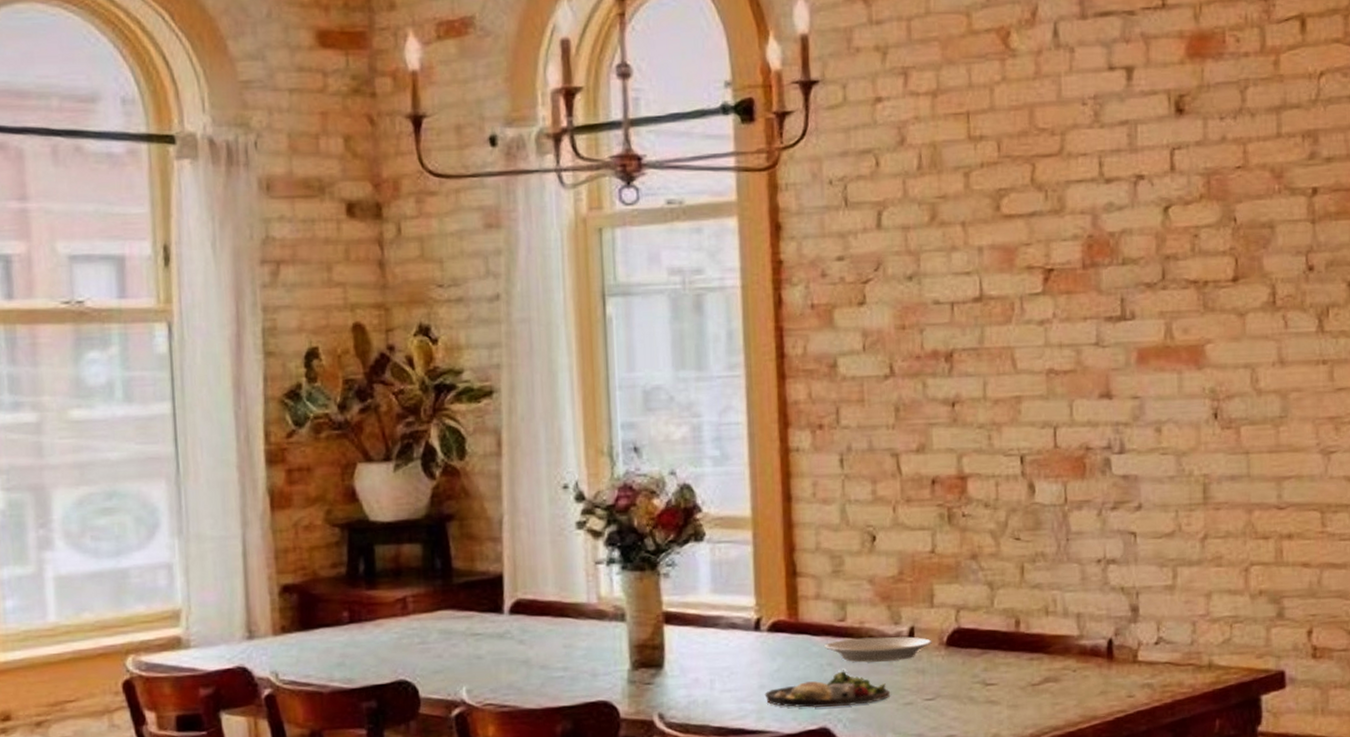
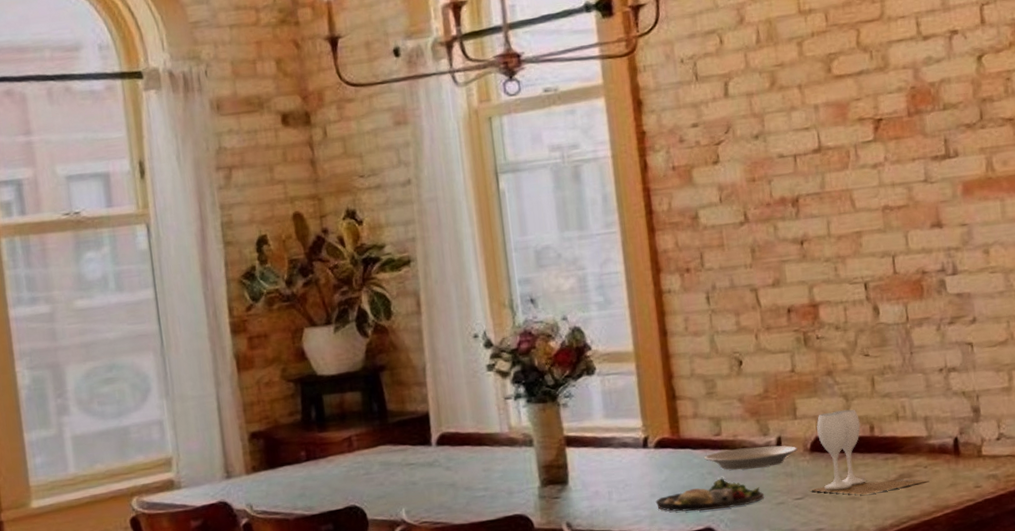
wineglass: none [941,600,1077,699] -> present [808,409,929,495]

